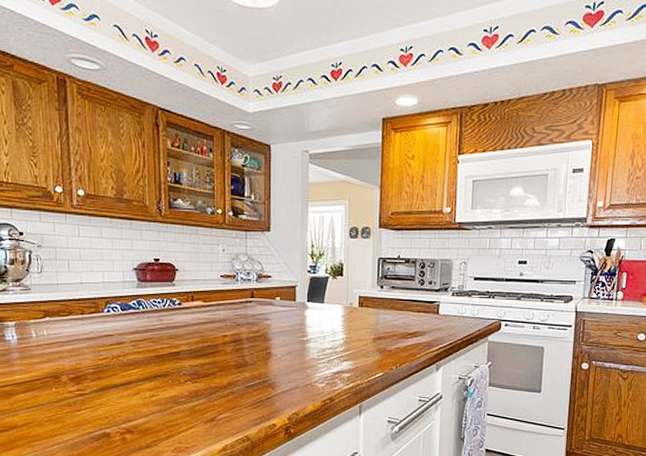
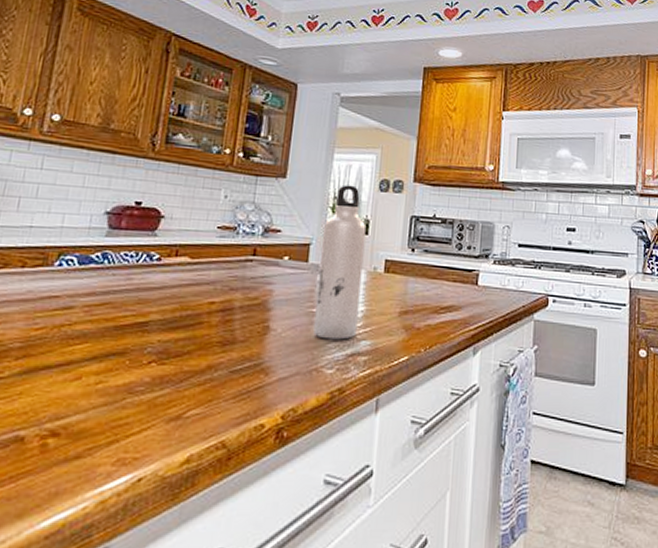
water bottle: none [306,234,341,361] -> present [313,184,366,340]

